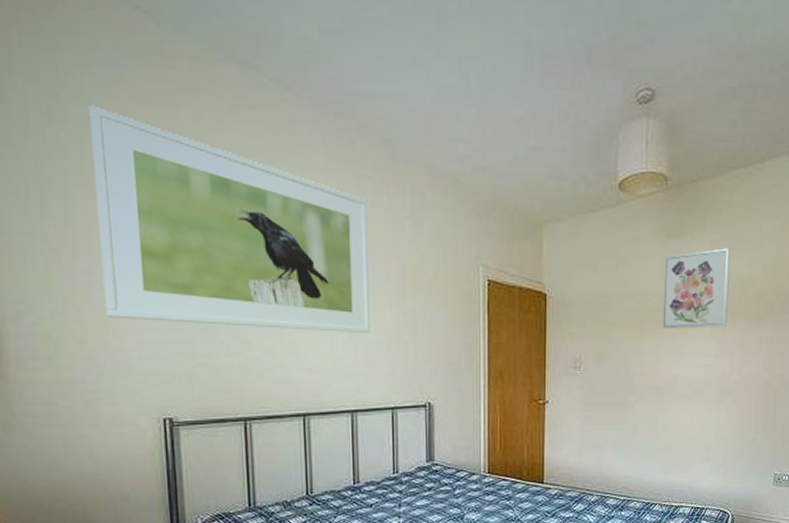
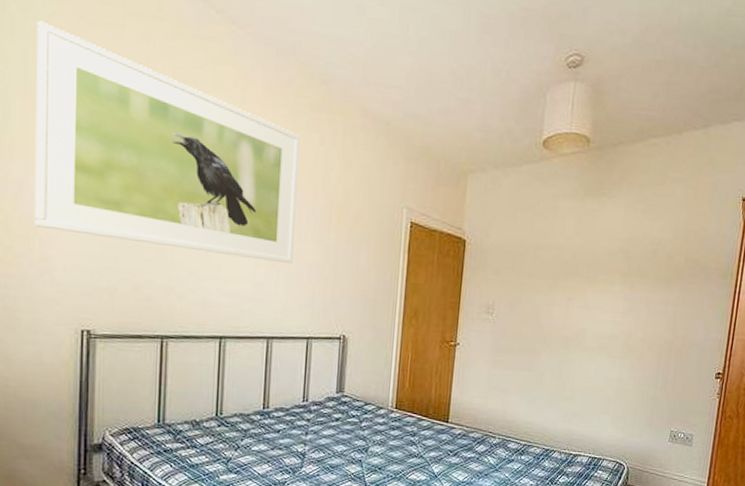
wall art: present [662,248,731,330] -> none [574,211,645,286]

